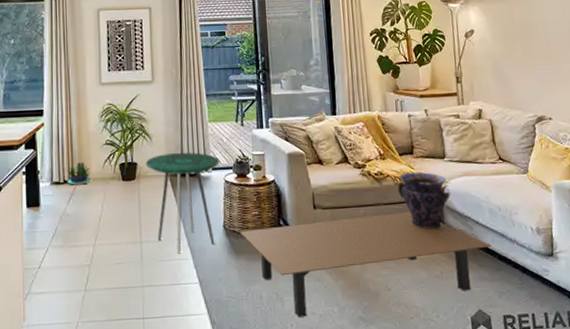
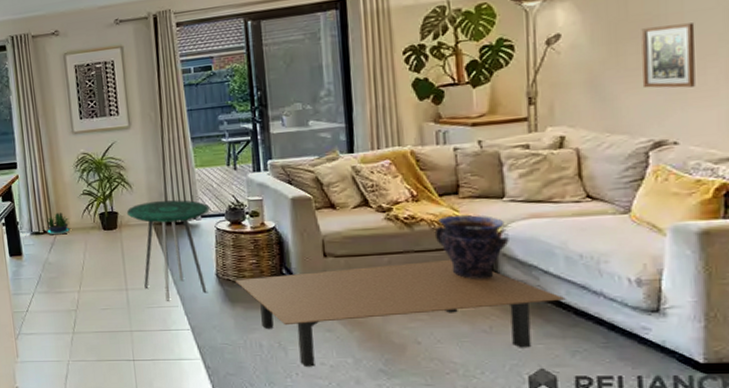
picture frame: none [522,30,558,77] -> present [641,22,696,88]

